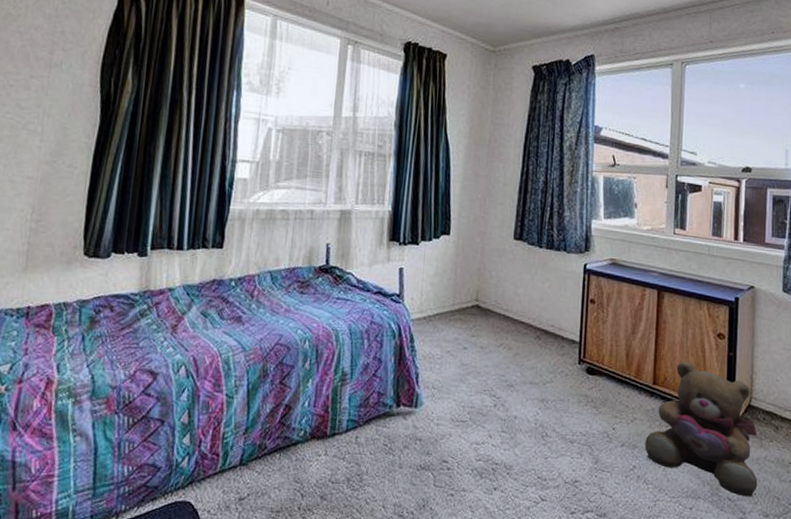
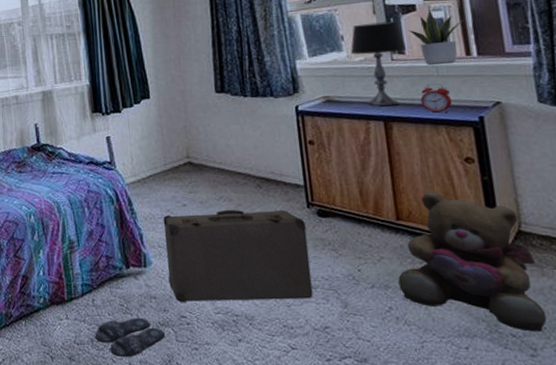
slippers: none [352,458,424,499] -> present [95,317,165,356]
suitcase: none [436,357,574,452] -> present [163,210,313,302]
table lamp: none [641,195,688,277] -> present [351,21,407,107]
alarm clock: none [691,260,717,290] -> present [420,83,452,113]
potted plant: none [693,193,738,246] -> present [409,10,464,66]

